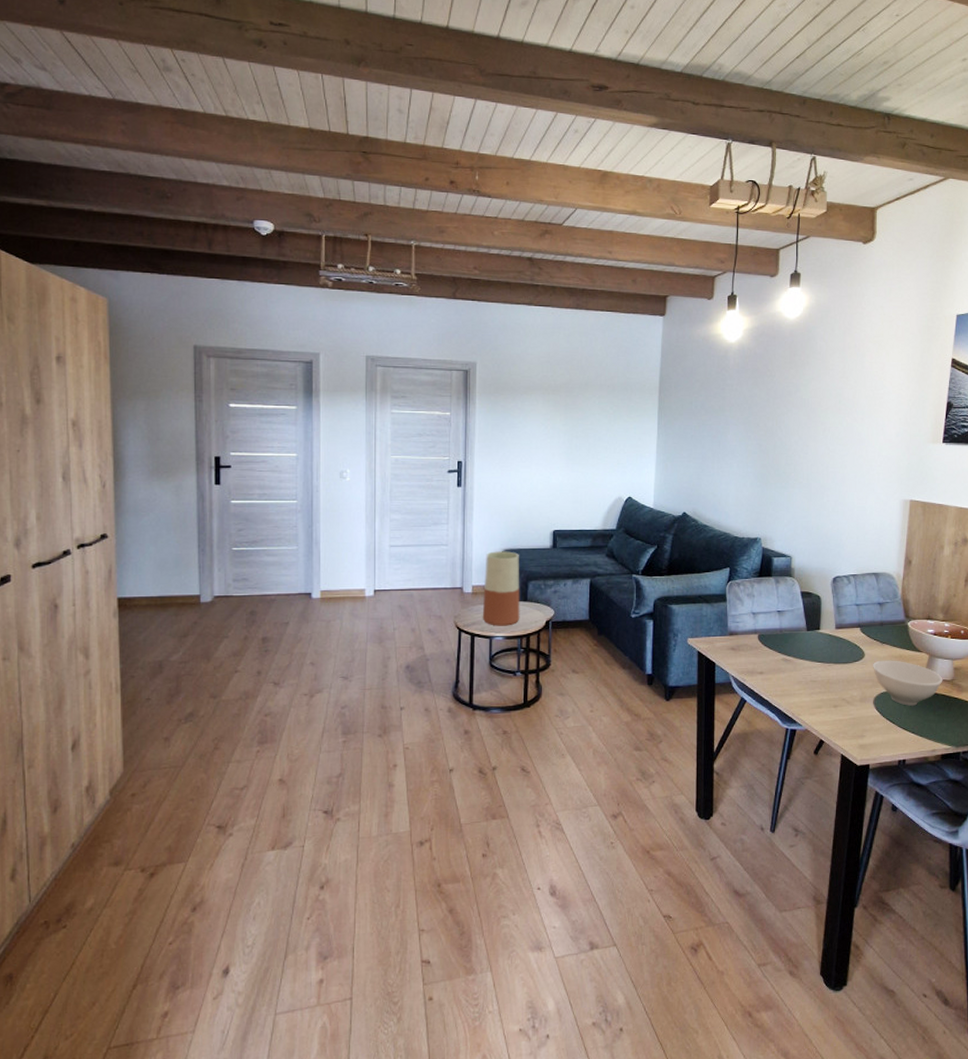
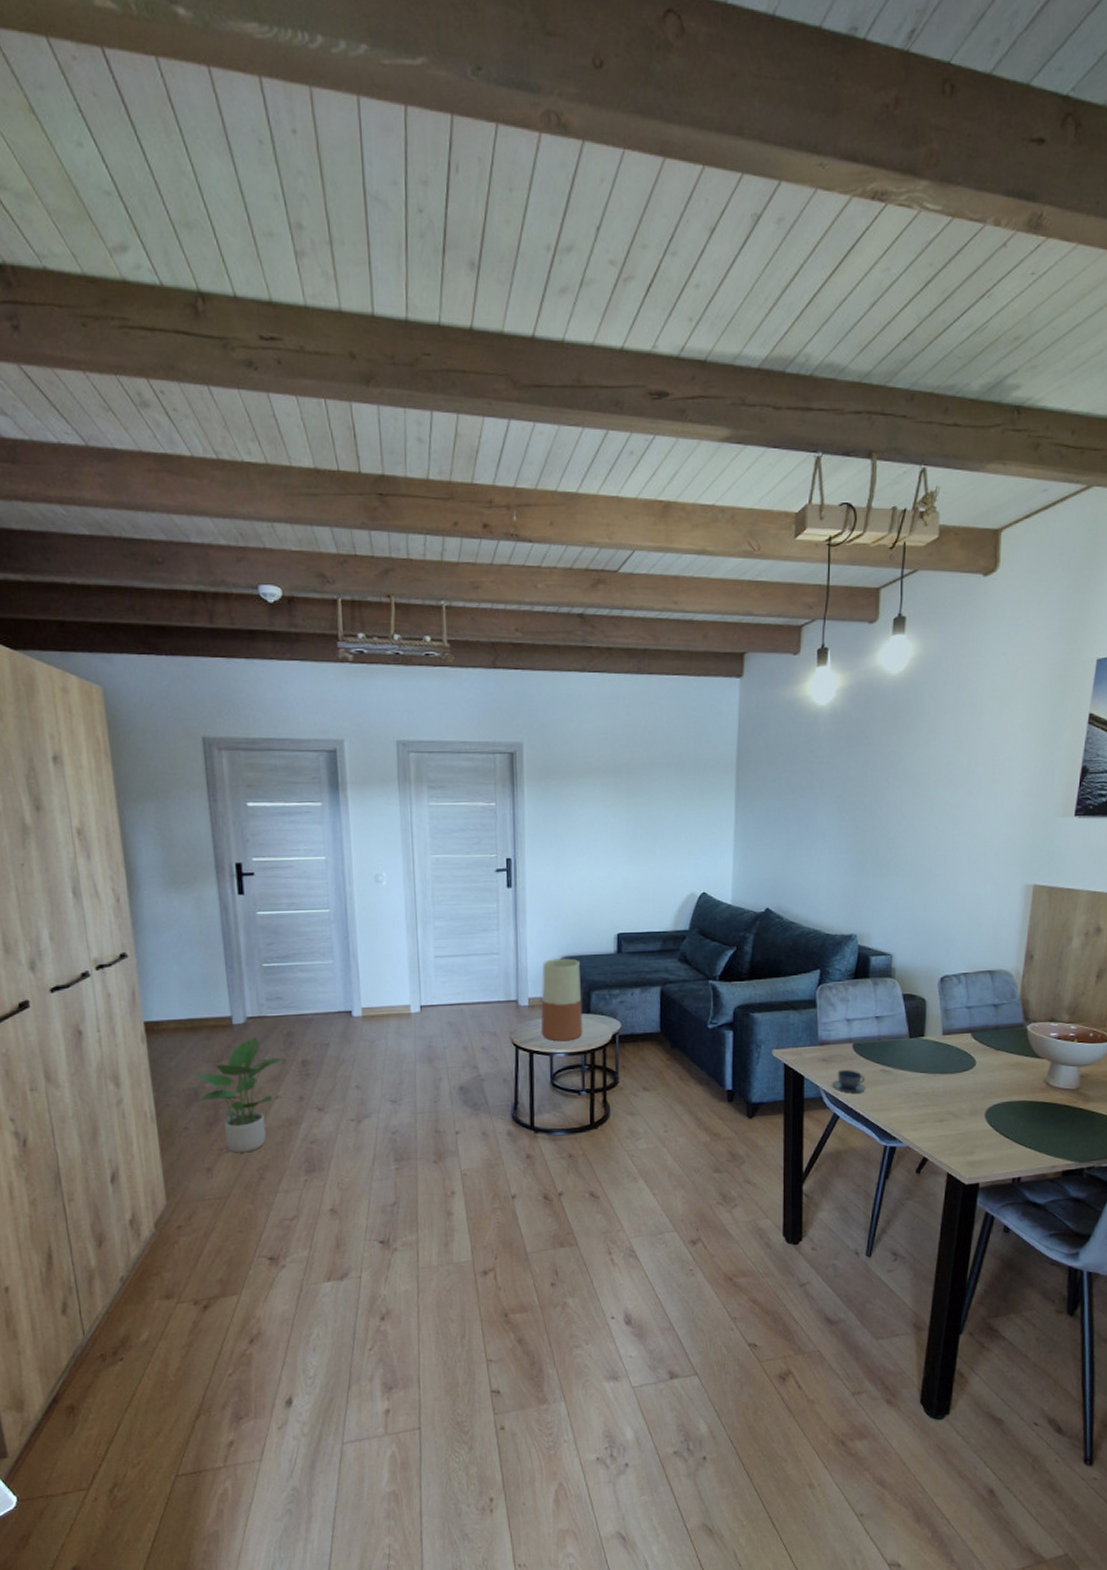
potted plant: none [160,615,247,724] -> present [194,1037,285,1153]
teacup: none [740,657,769,679] -> present [832,1069,866,1092]
bowl: present [873,660,943,706] -> none [985,1068,1067,1119]

